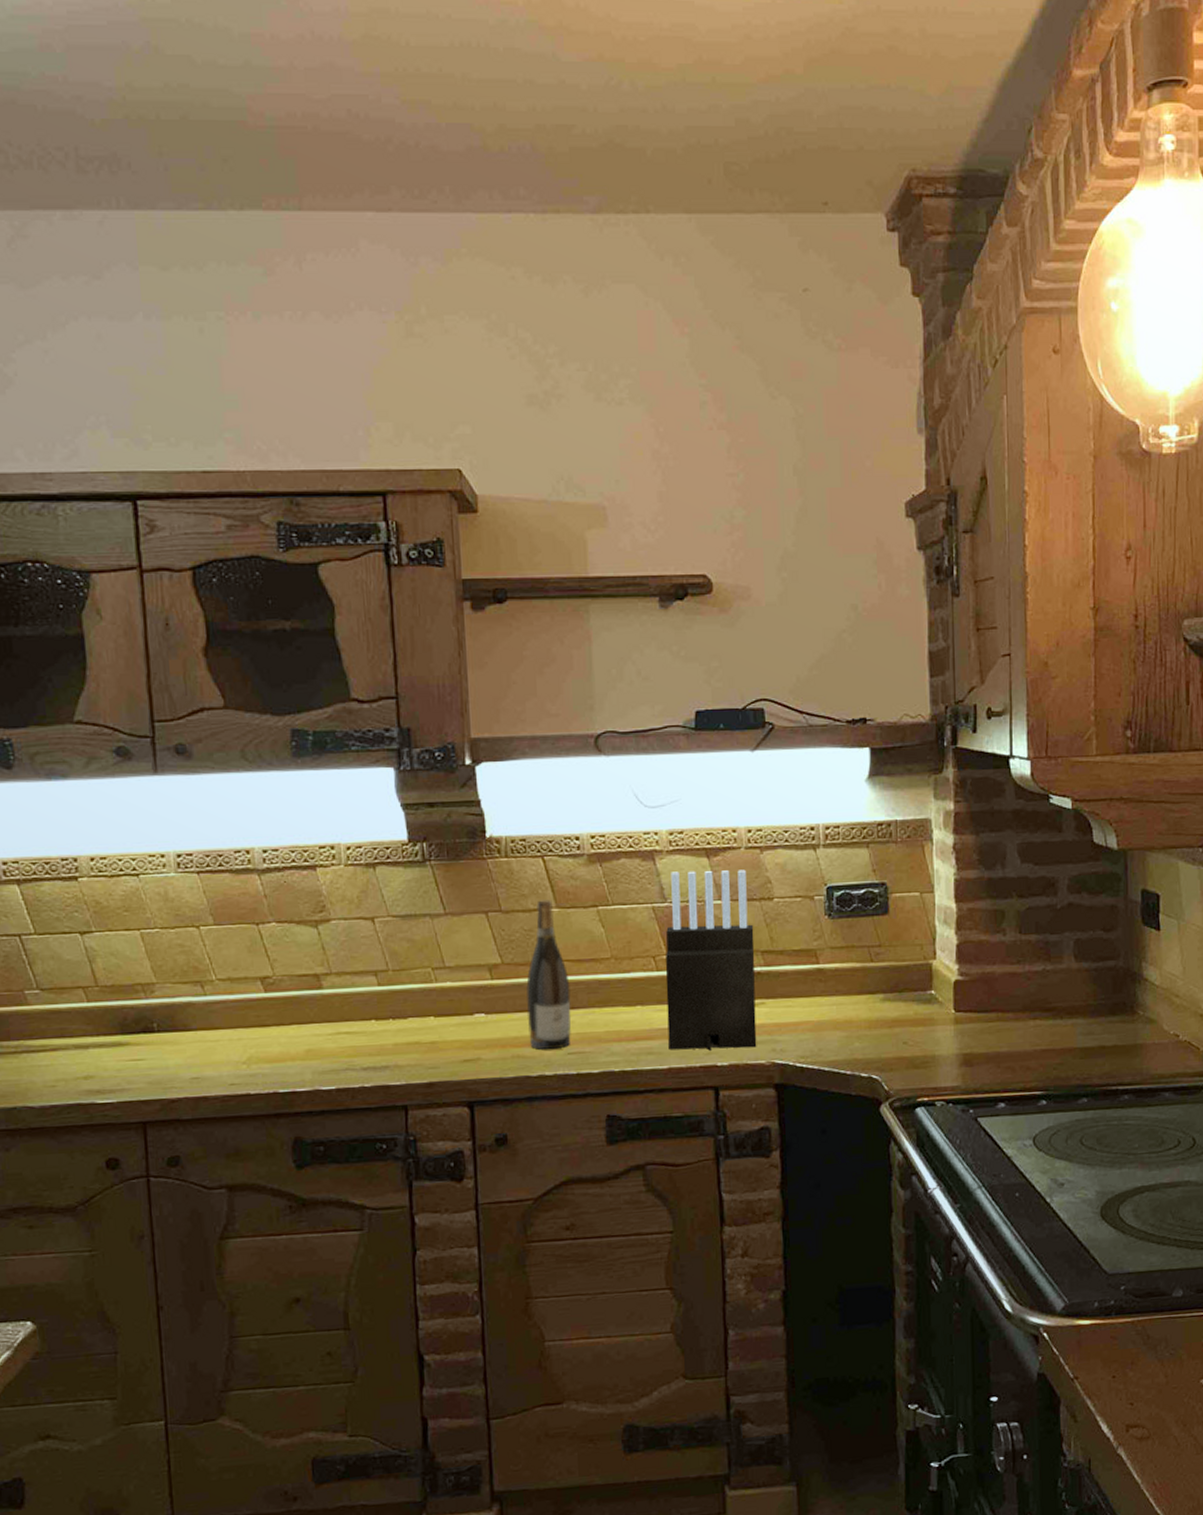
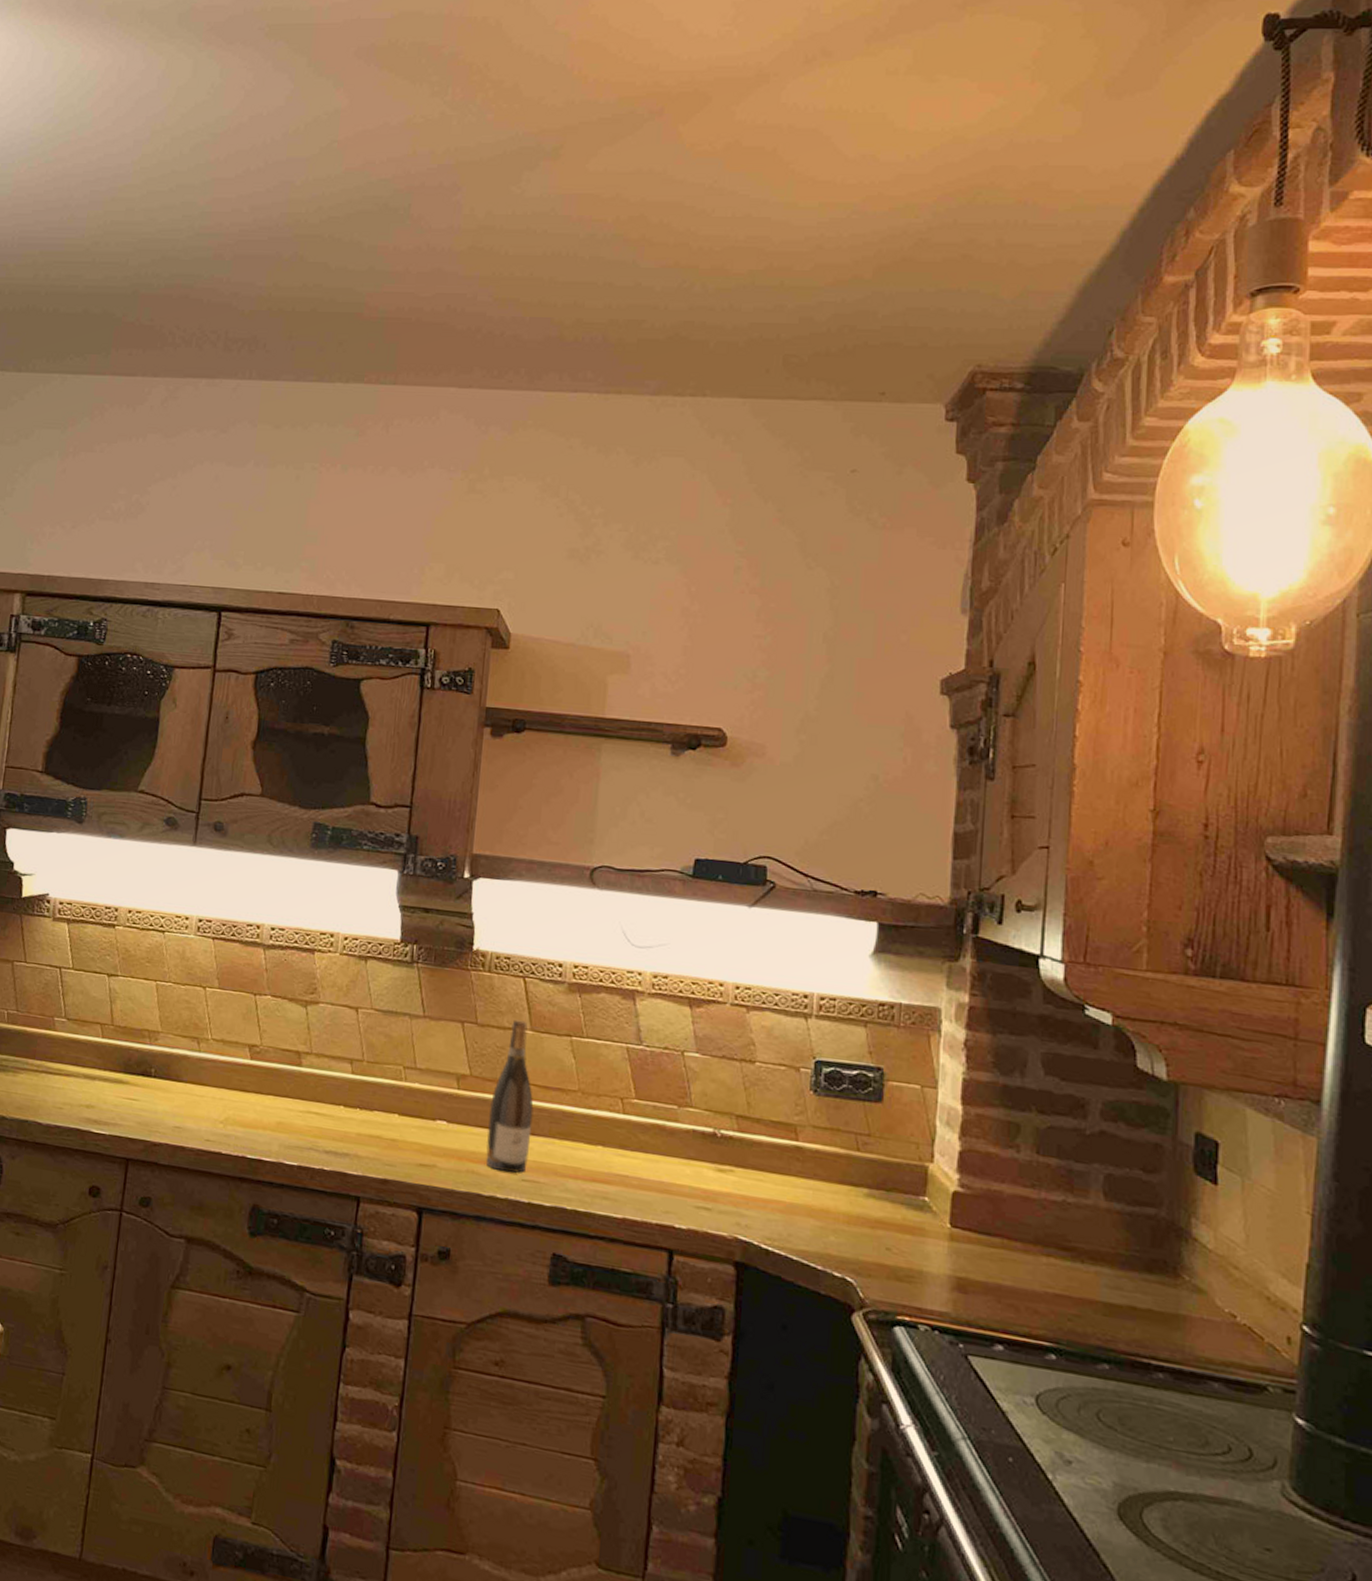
knife block: present [665,869,757,1051] -> none [625,1015,731,1217]

